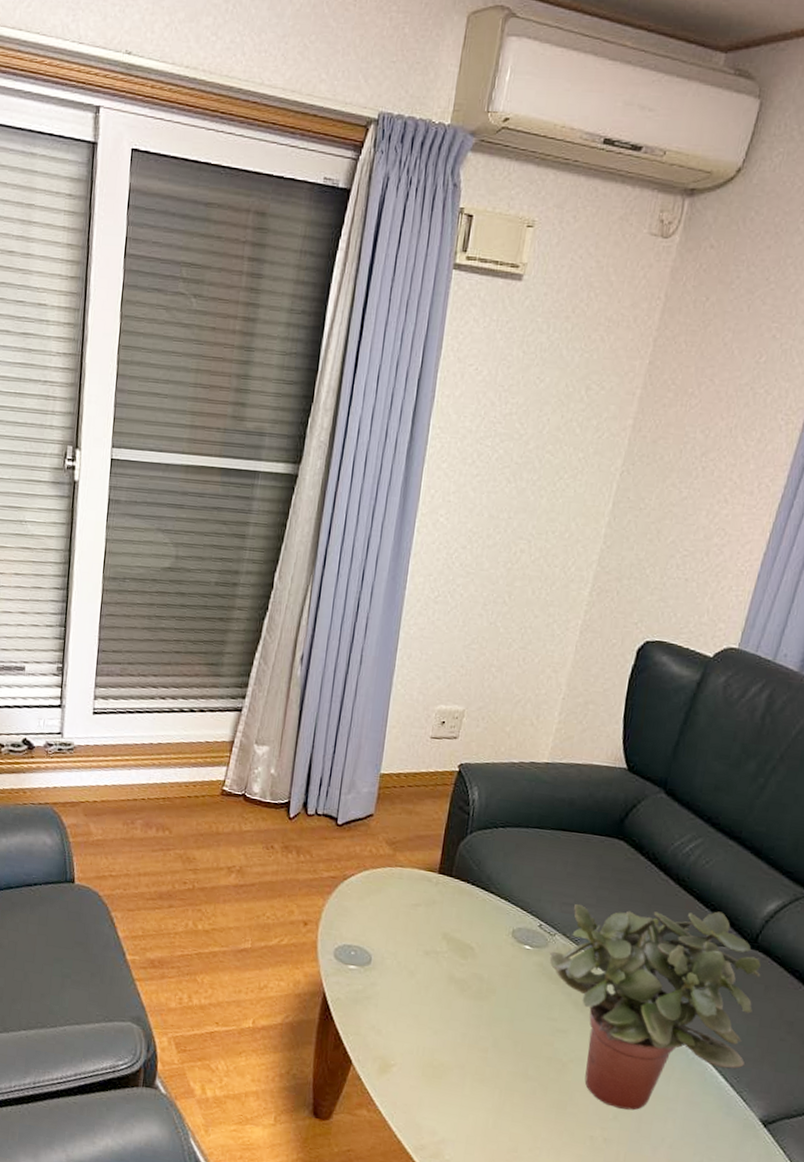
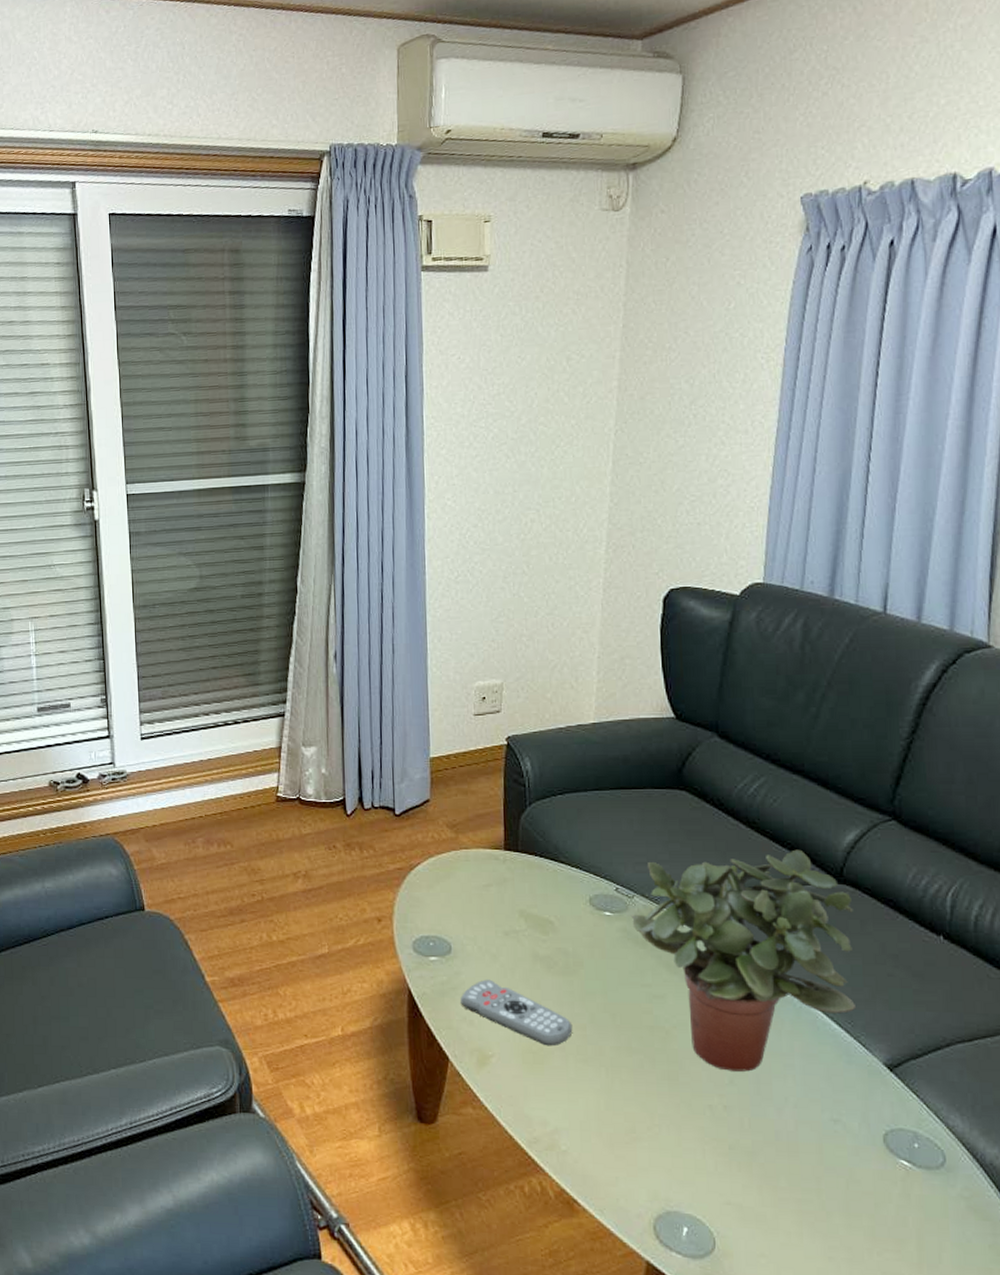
remote control: none [372,993,476,1064] -> present [460,979,573,1046]

